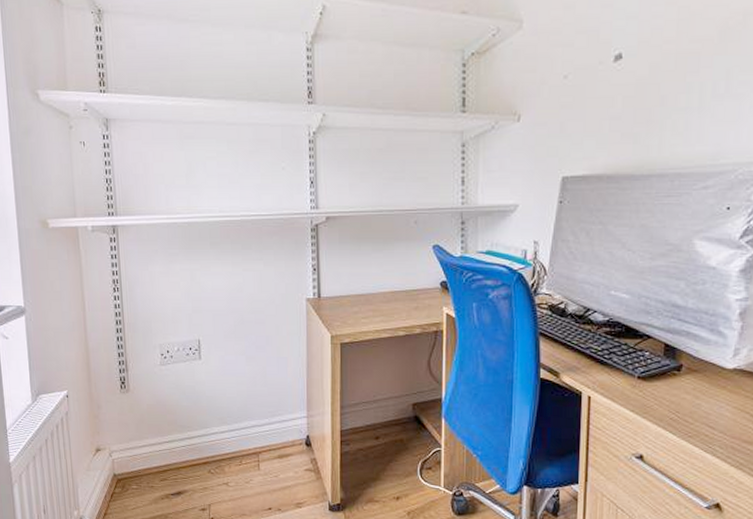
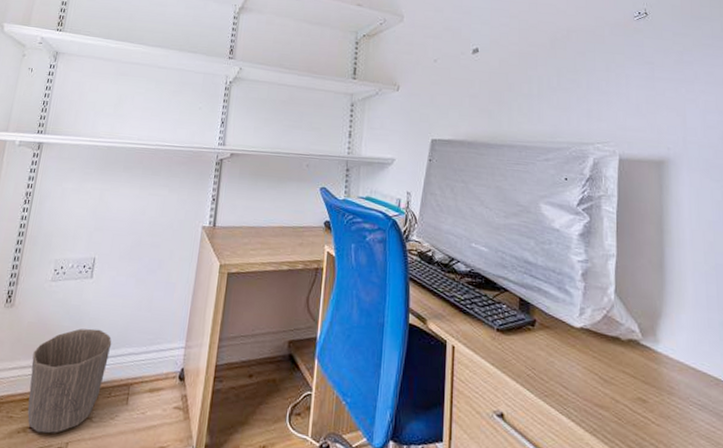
waste basket: none [159,406,234,498] -> present [27,328,112,434]

